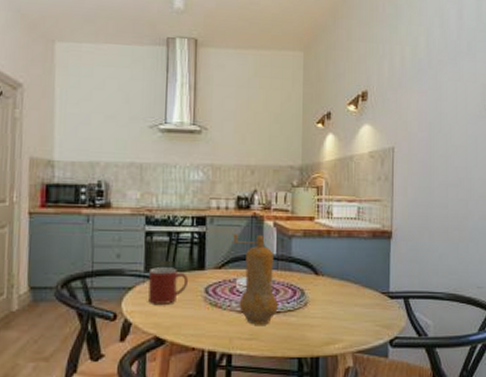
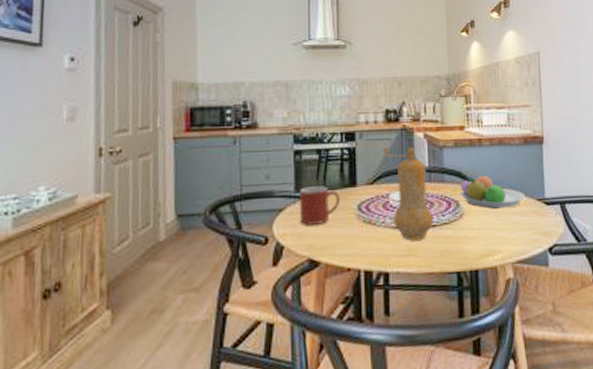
fruit bowl: none [306,266,371,299] -> present [460,175,526,209]

